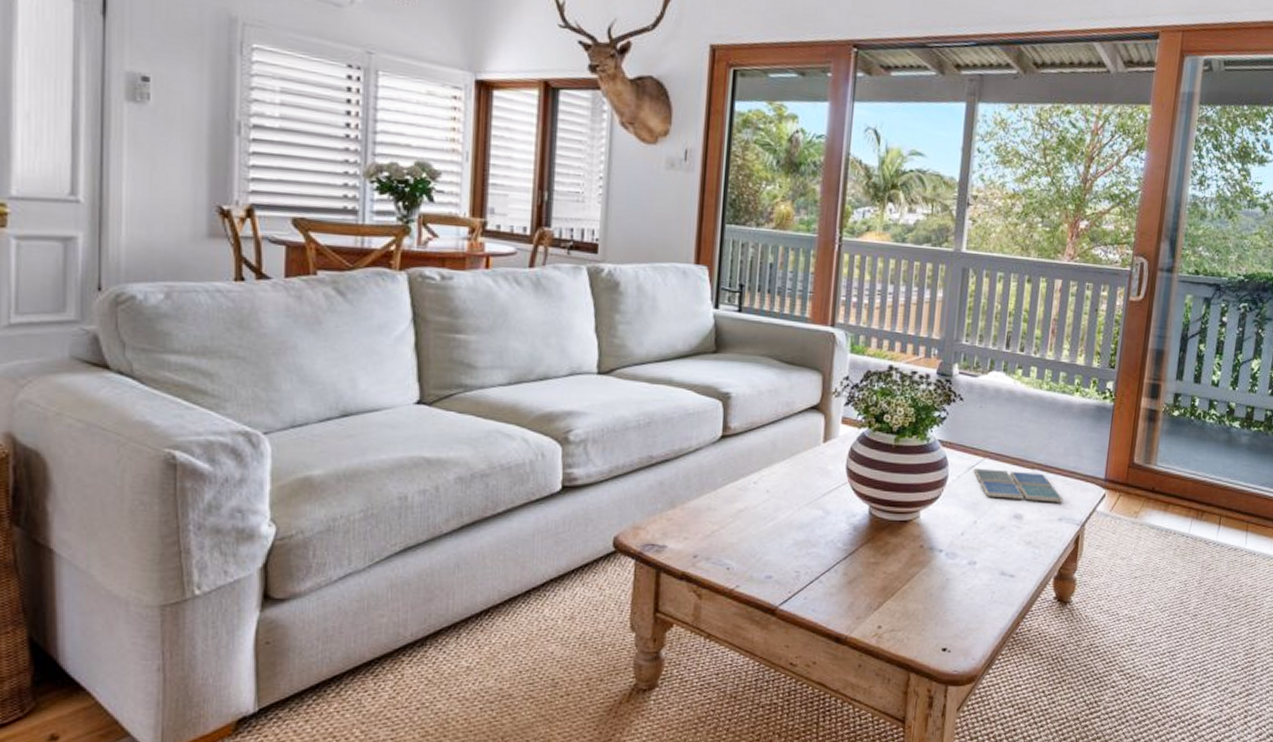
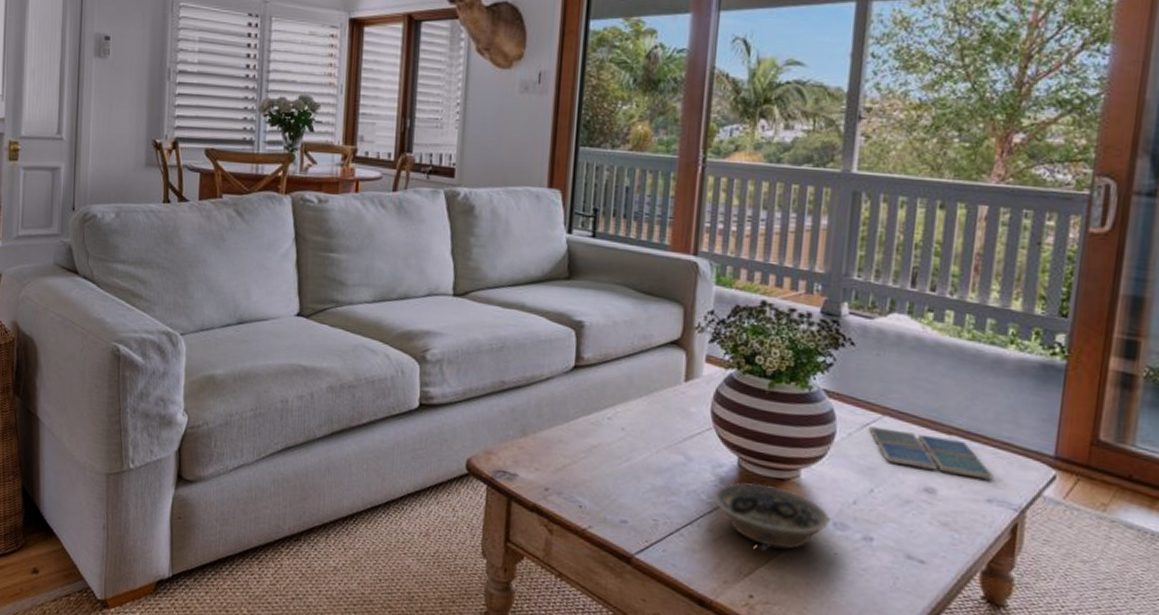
bowl: none [848,527,944,587] -> present [713,482,831,552]

